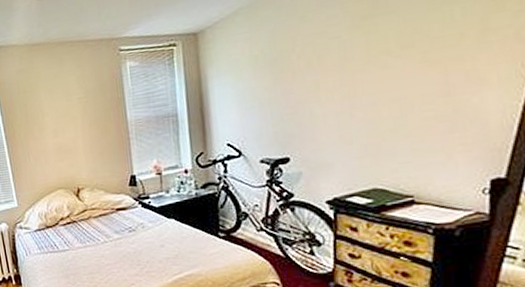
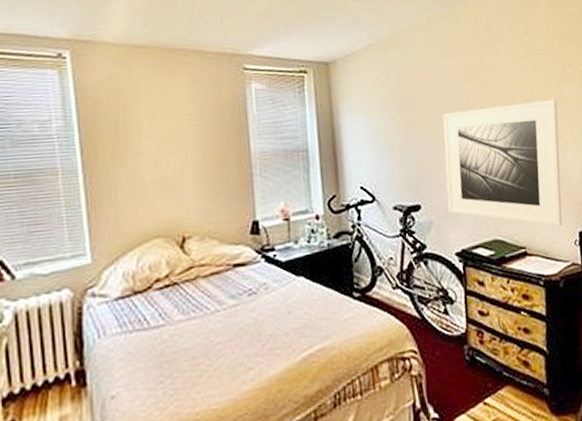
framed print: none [319,33,479,174] -> present [442,99,563,226]

